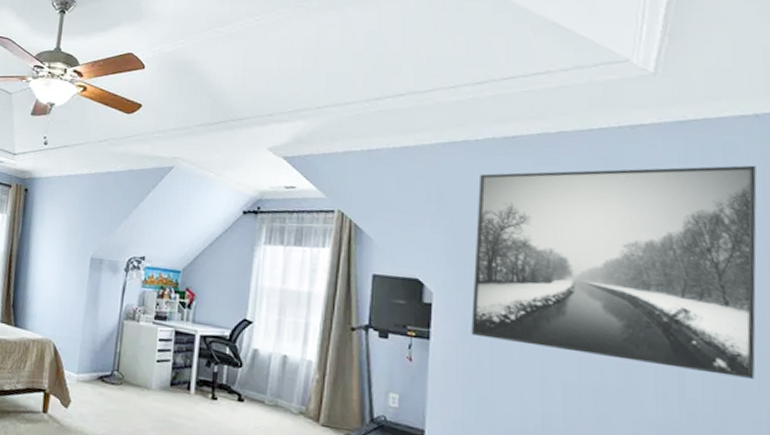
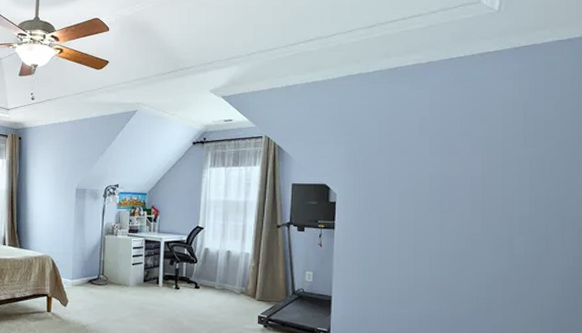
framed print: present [471,165,757,379] -> none [364,78,568,237]

